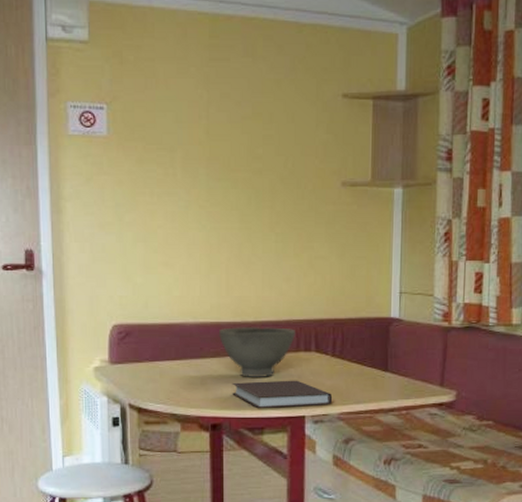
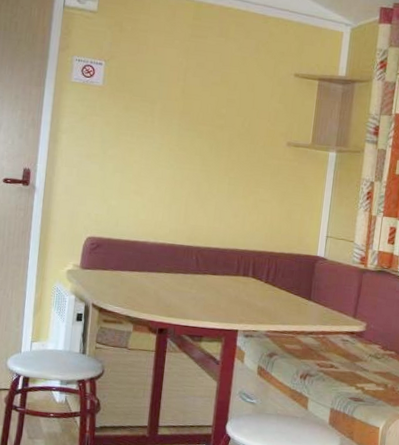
bowl: present [218,327,295,378] -> none [173,249,237,294]
notebook: present [232,380,332,409] -> none [179,295,262,323]

